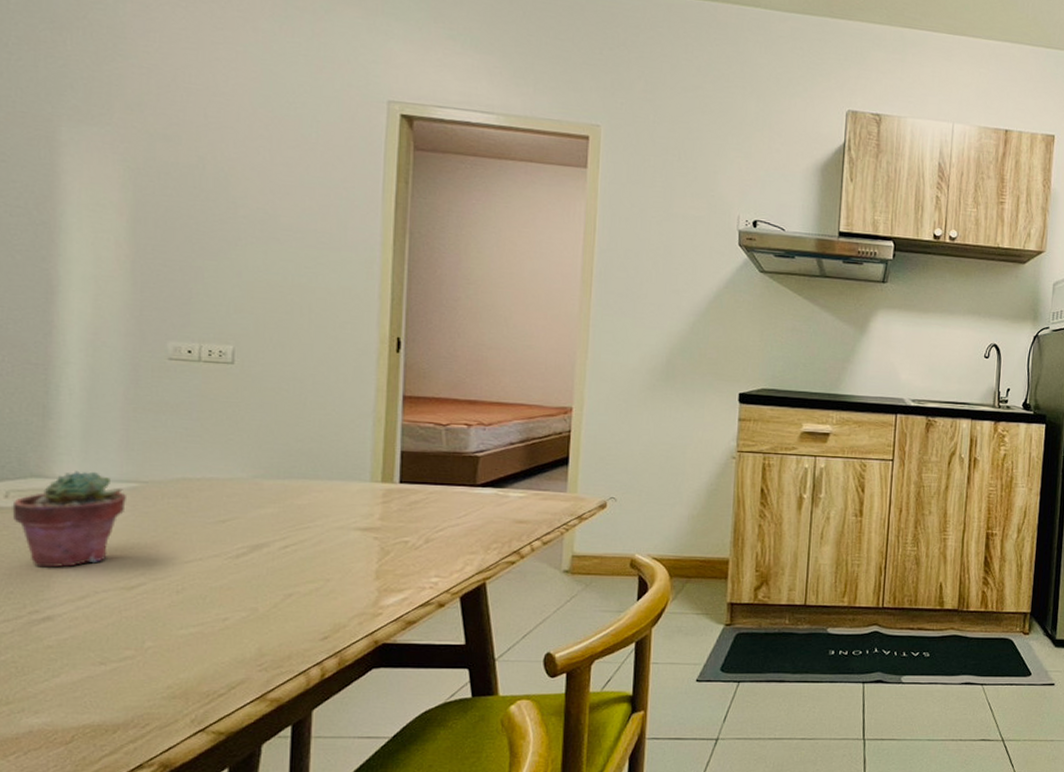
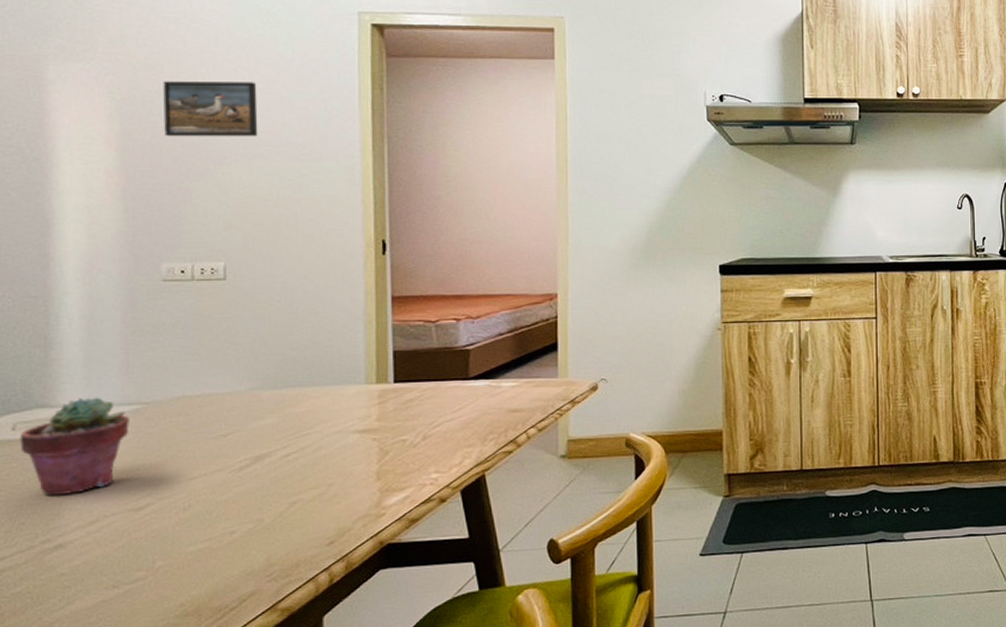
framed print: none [179,154,278,221] -> present [163,81,258,137]

